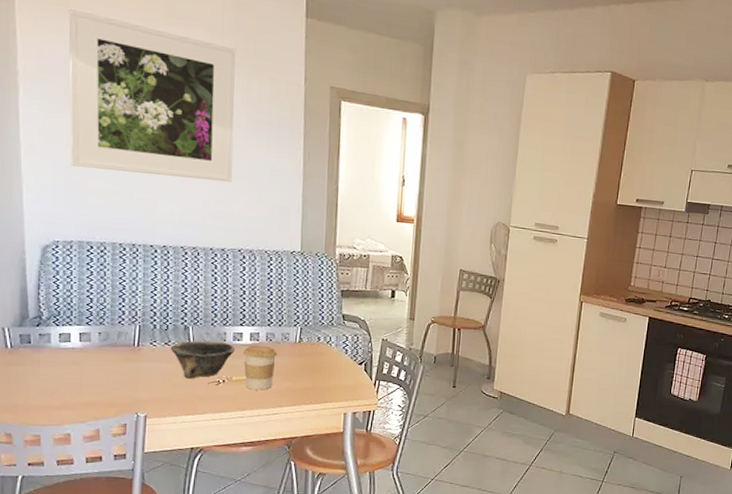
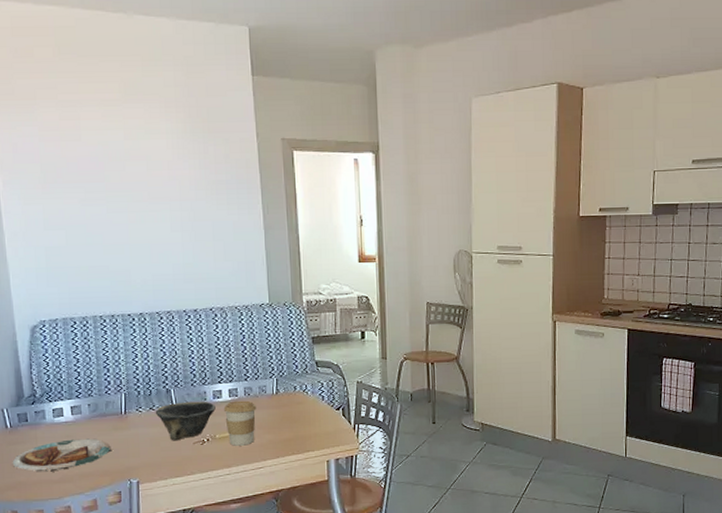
plate: none [9,366,121,398] -> present [12,438,113,472]
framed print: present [68,8,236,183] -> none [36,100,197,248]

